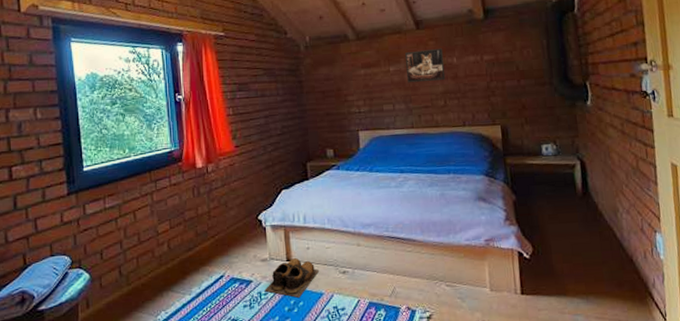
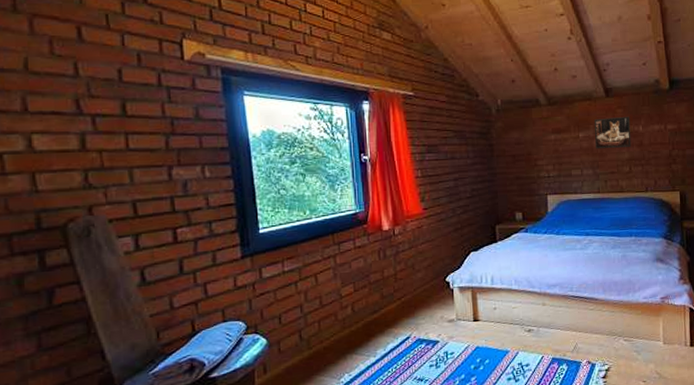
shoes: present [264,258,319,298] -> none [451,318,505,356]

